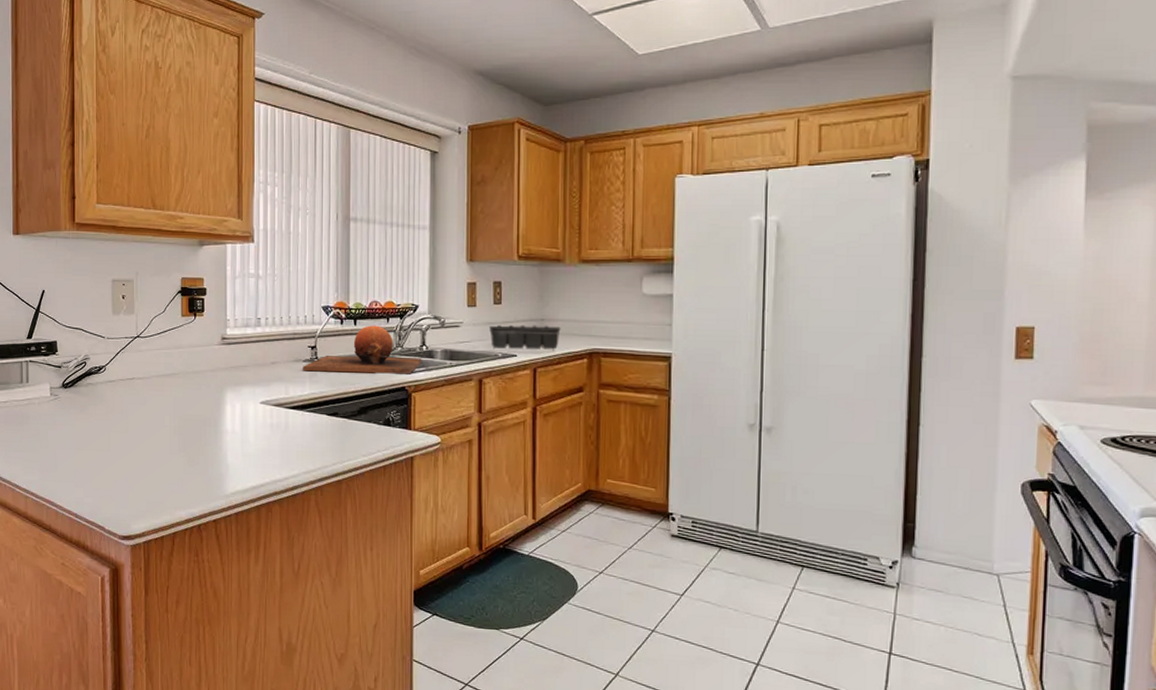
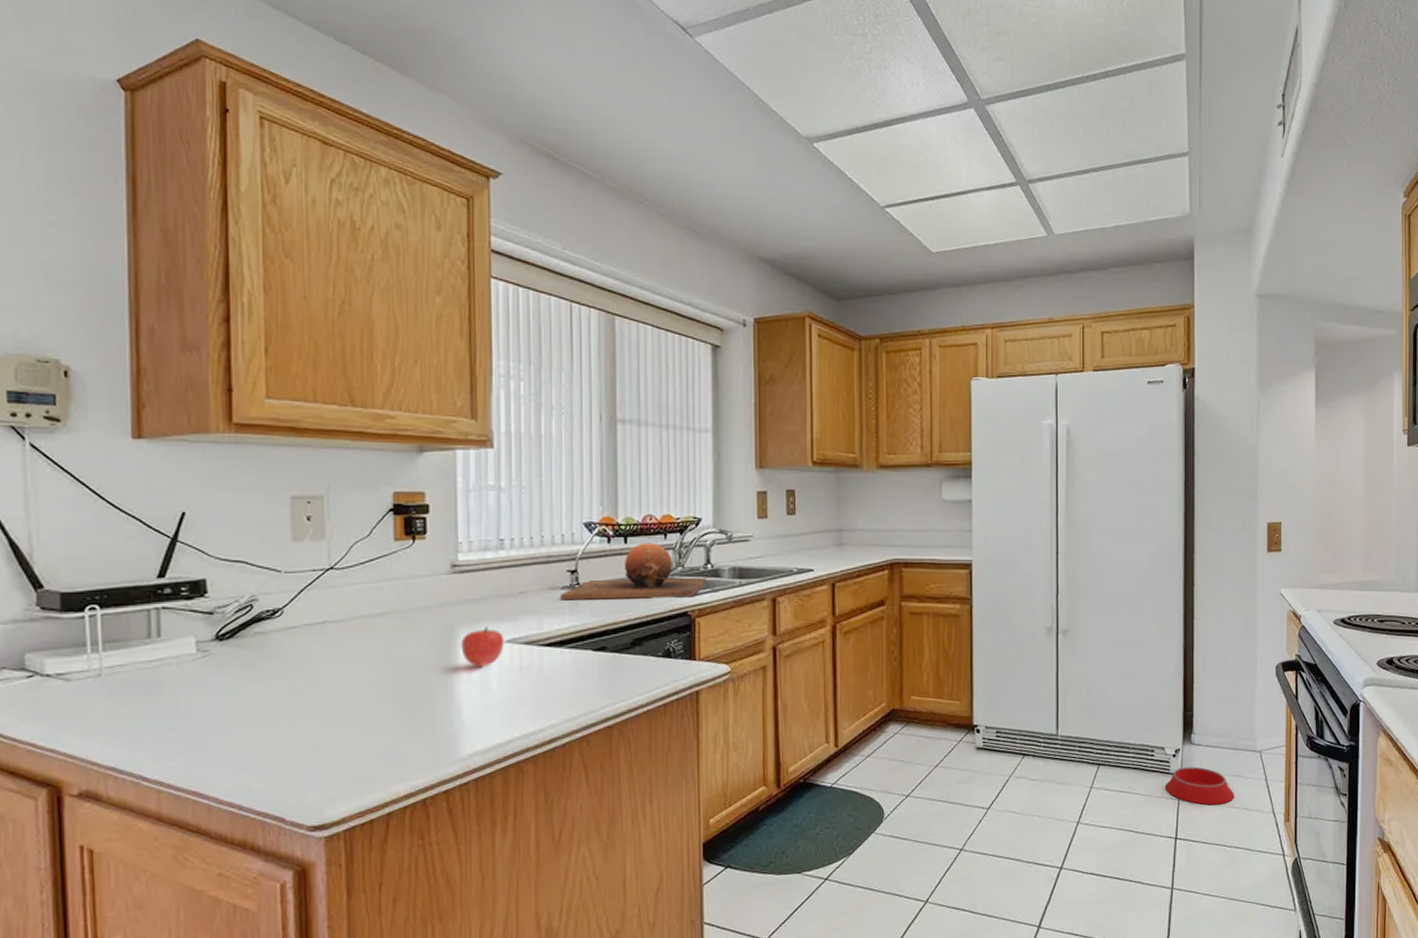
fruit: none [227,389,259,422] -> present [461,626,504,667]
dish rack: present [488,324,561,351] -> none [781,536,860,565]
pet bowl: none [879,580,964,626] -> present [1166,766,1235,806]

